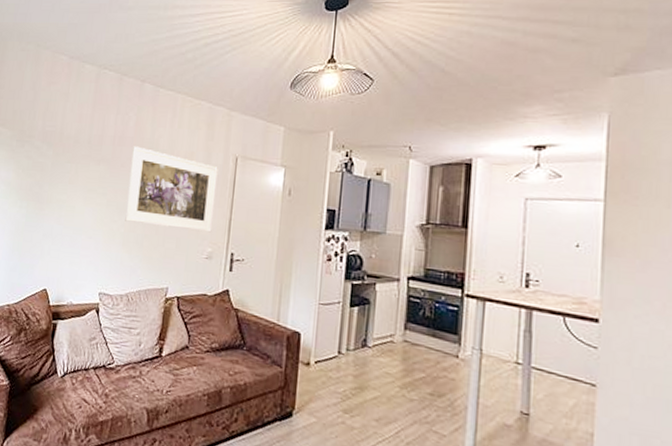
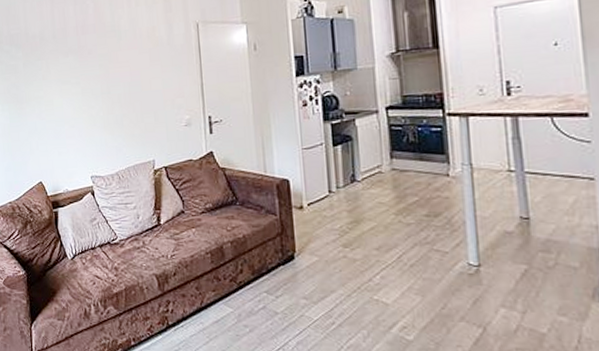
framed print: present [125,146,218,233] -> none [96,31,186,105]

